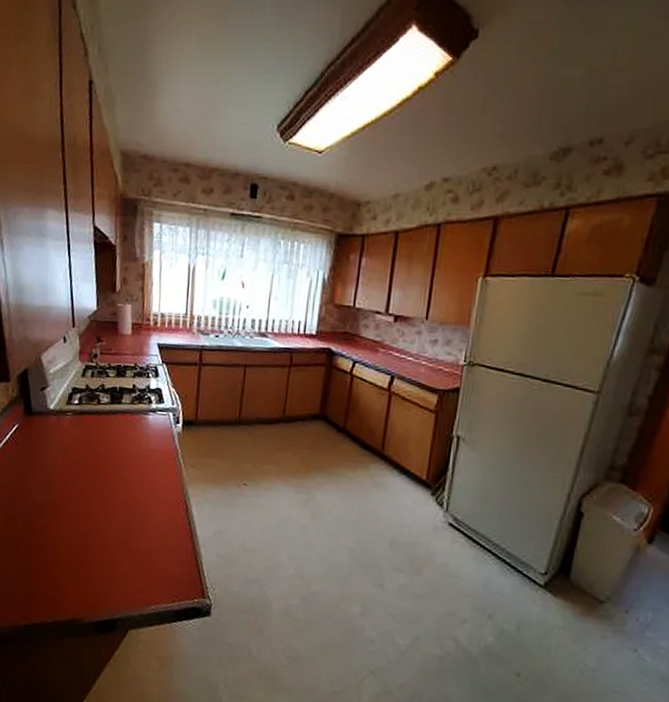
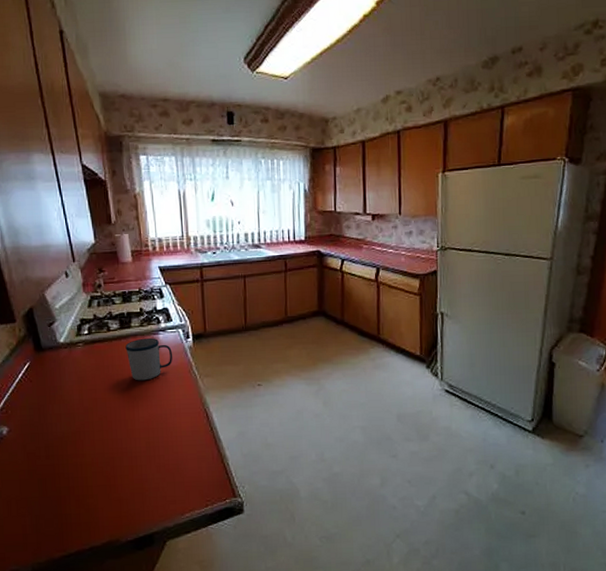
mug: none [113,416,160,461] -> present [125,338,173,381]

